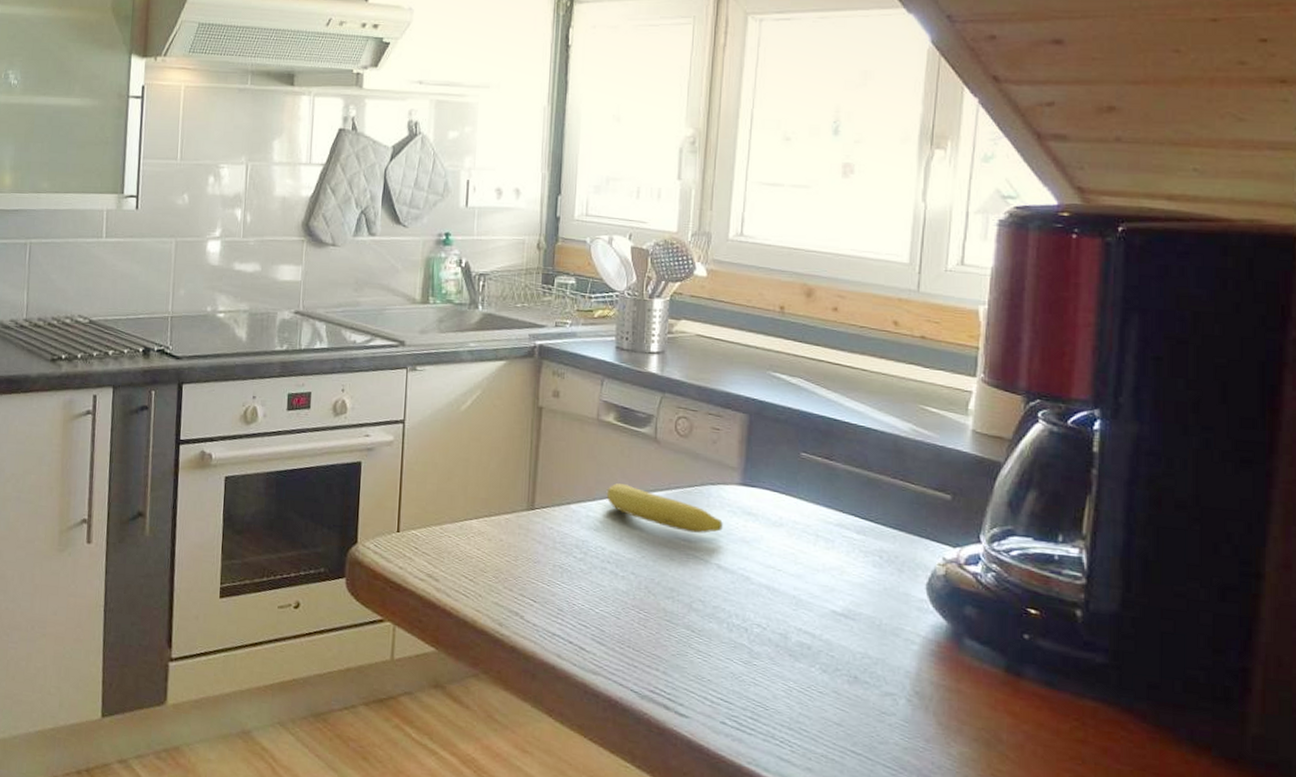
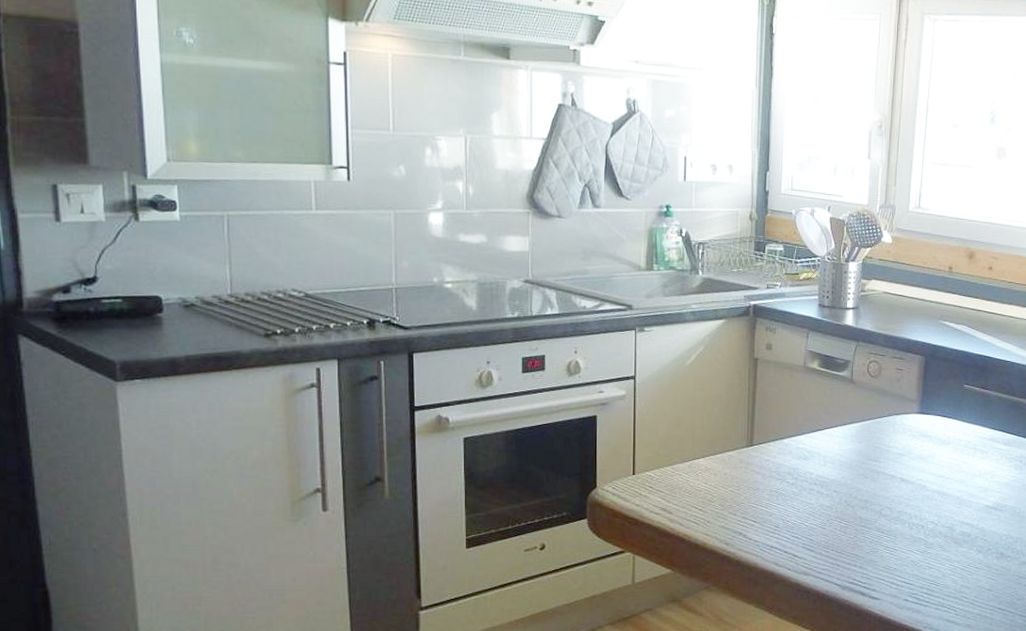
fruit: present [606,483,723,534] -> none [812,419,905,454]

